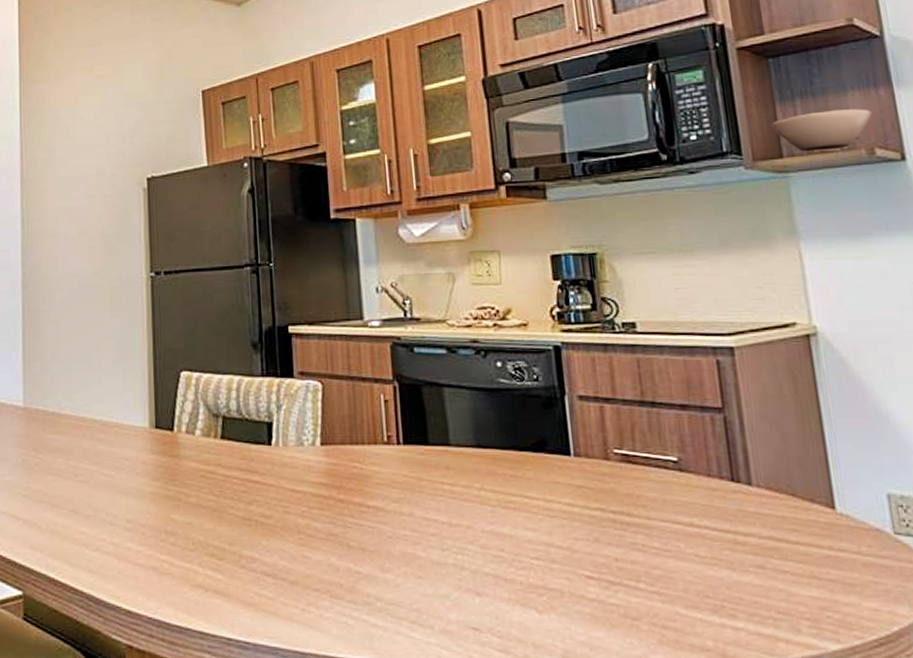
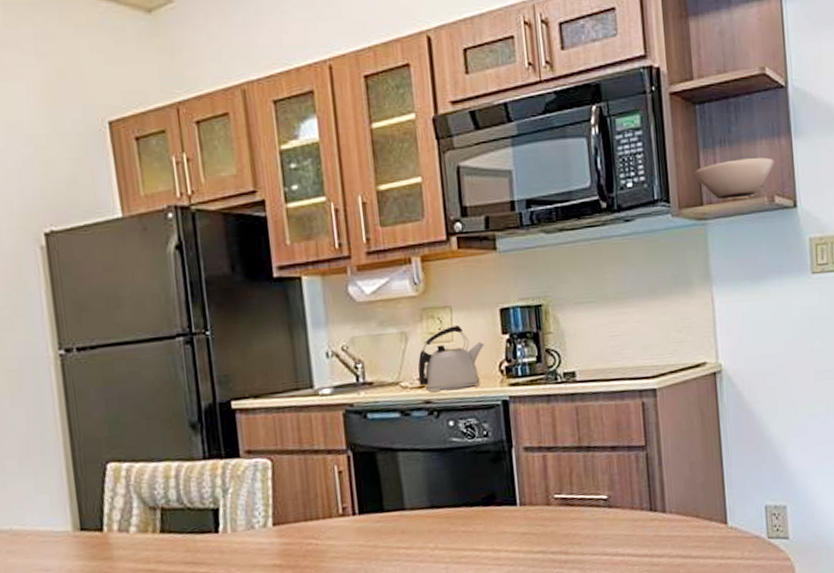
kettle: none [465,269,535,334] -> present [417,325,485,394]

